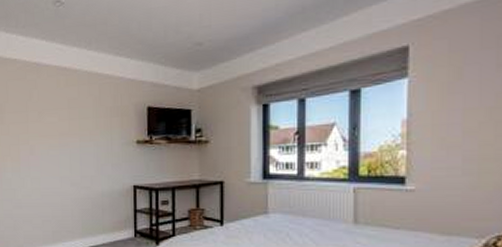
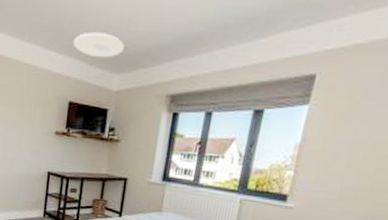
ceiling light: none [144,31,200,58] -> present [73,31,125,58]

